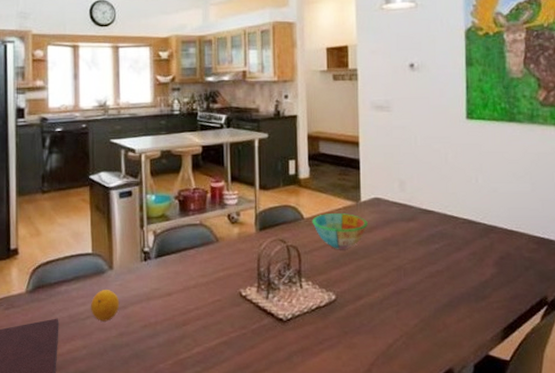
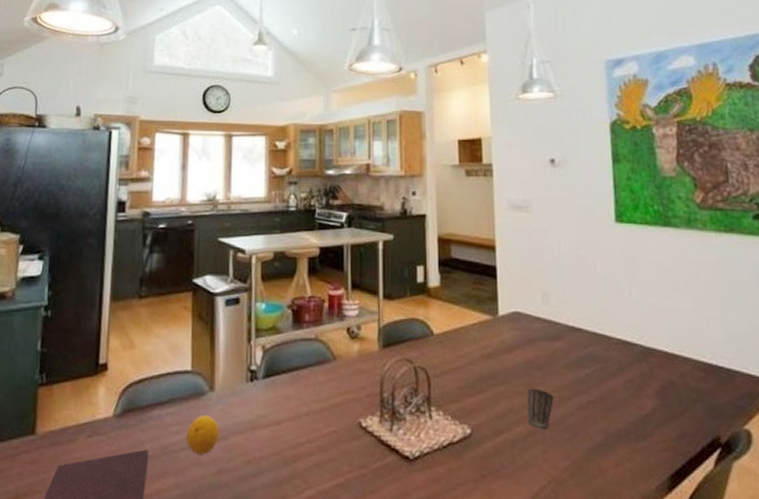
bowl: present [312,213,368,250] -> none [443,329,507,374]
mug: none [384,261,407,295] -> present [527,388,554,430]

